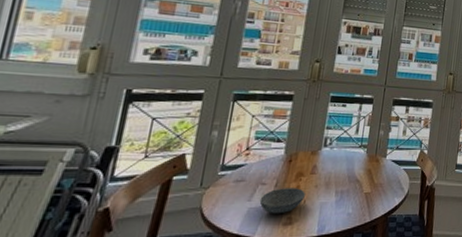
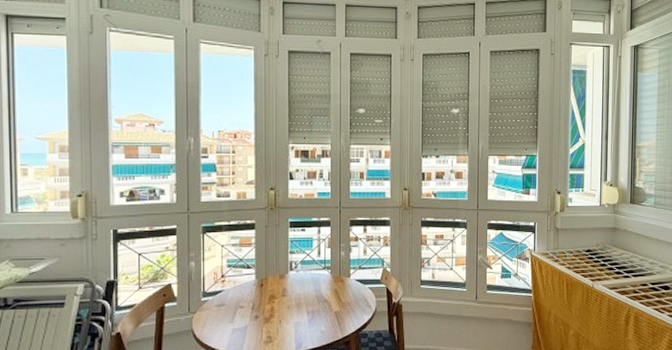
bowl: present [259,188,305,214] -> none [240,309,280,334]

